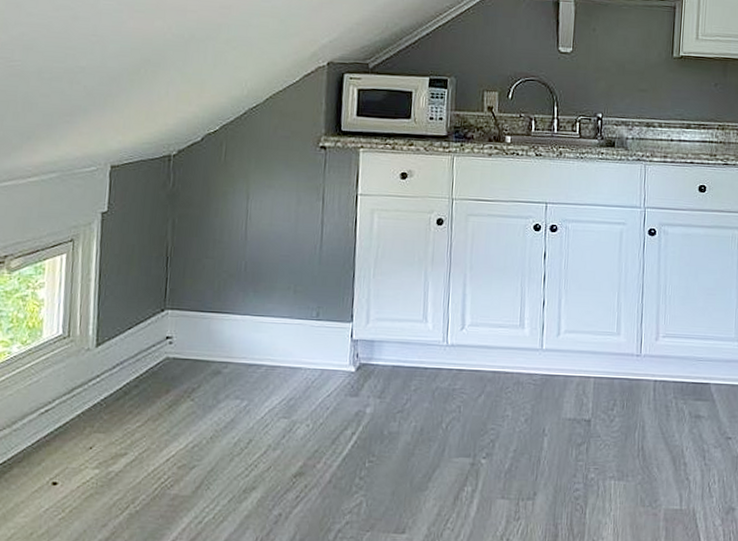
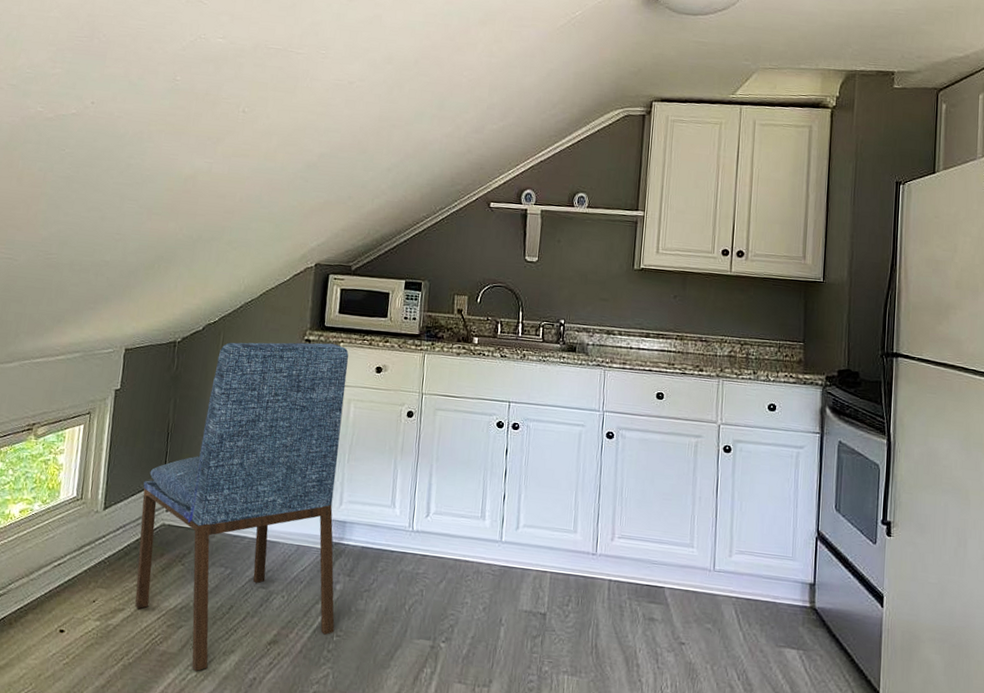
dining chair: none [139,149,370,512] -> present [135,342,349,671]

